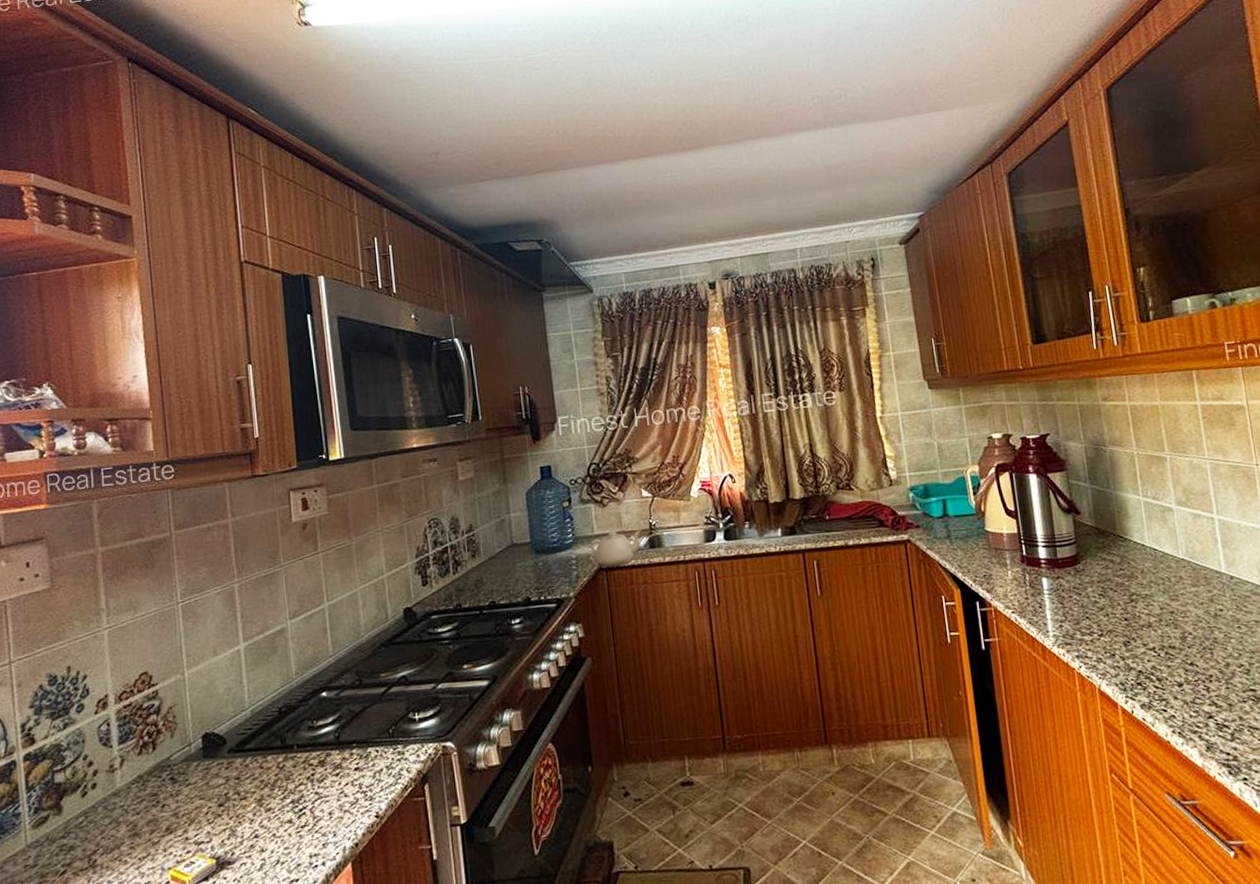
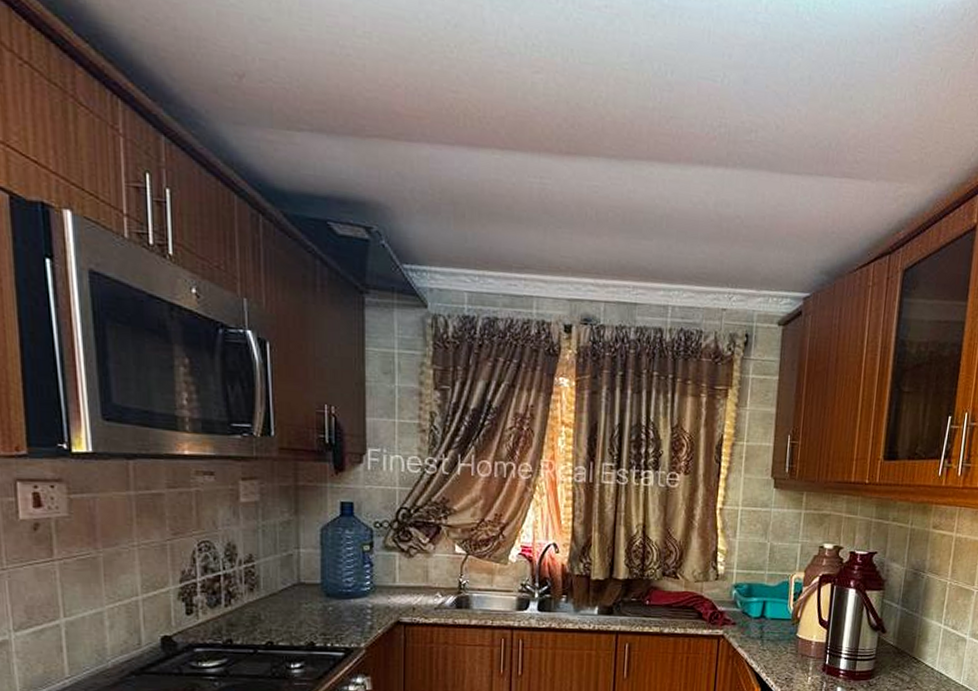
teapot: present [589,530,642,568] -> none [387,584,450,622]

